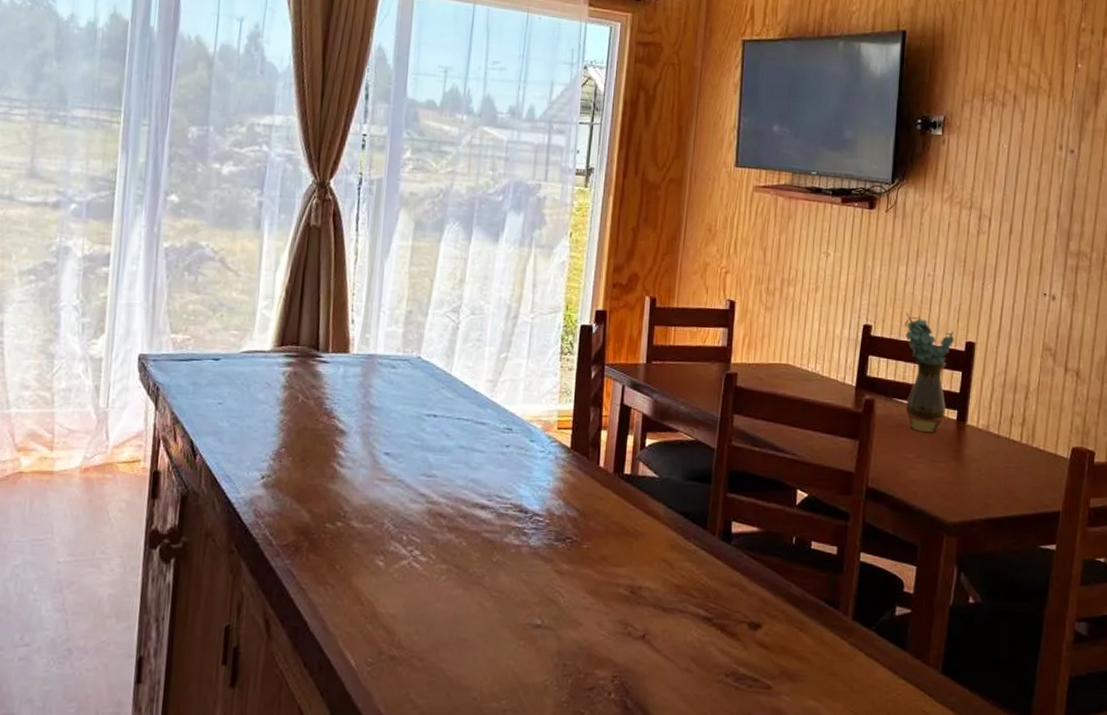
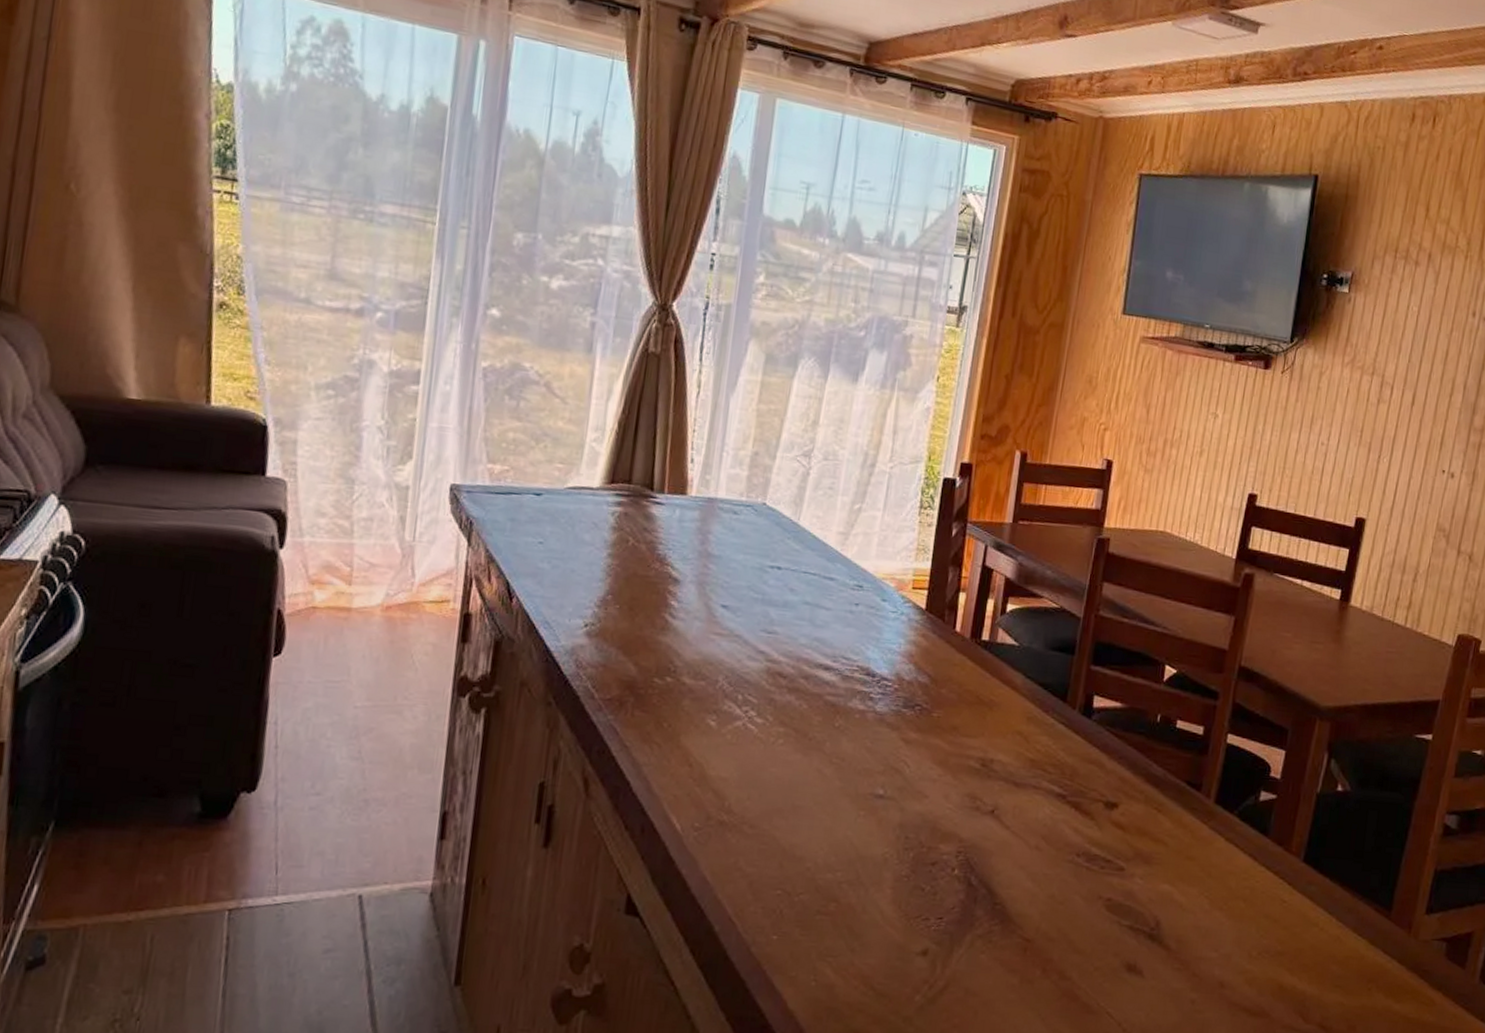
vase: present [905,312,955,432] -> none [1286,482,1344,611]

